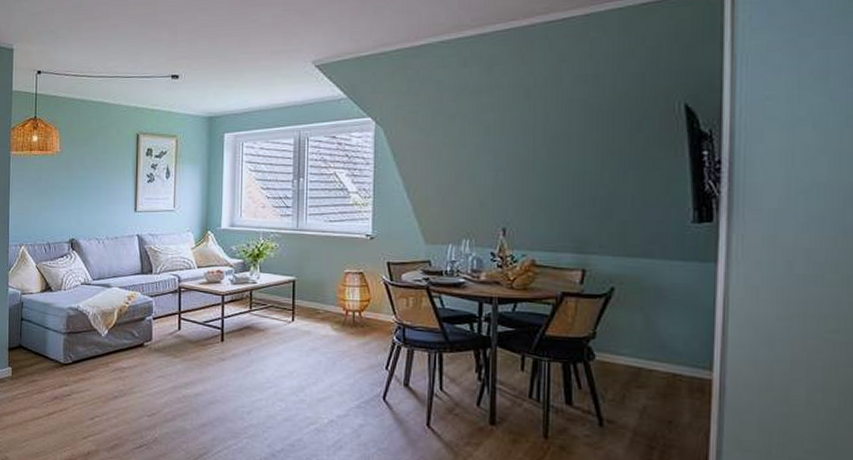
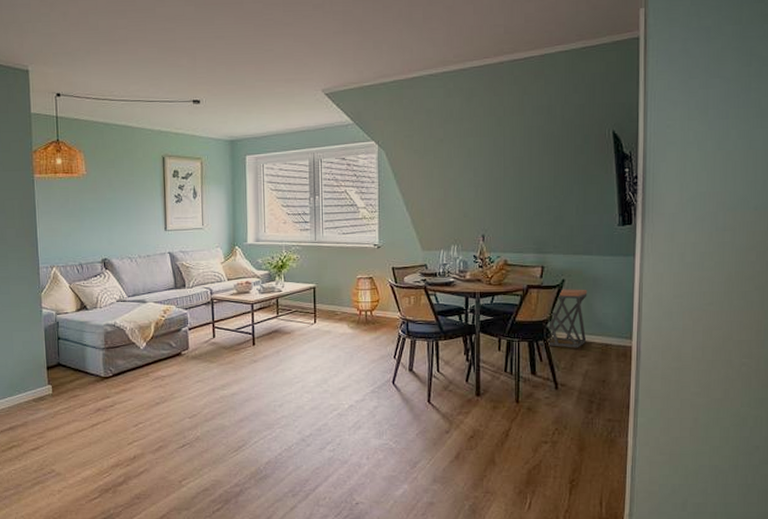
stool: none [575,300,647,376] -> present [537,289,587,348]

